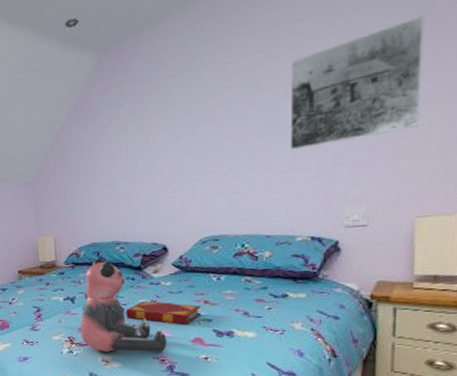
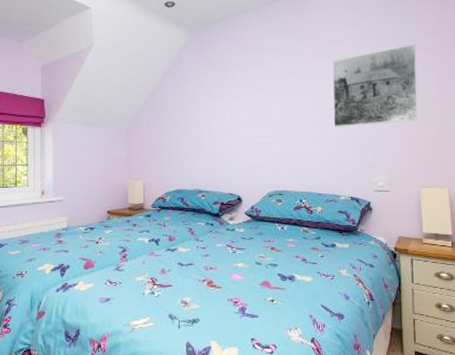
bear: present [80,257,168,352] -> none [163,203,240,294]
hardback book: present [126,300,202,324] -> none [204,245,269,268]

